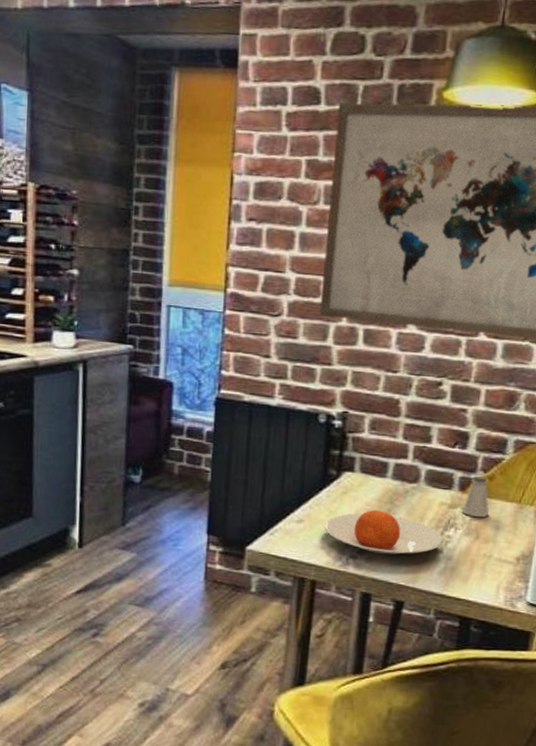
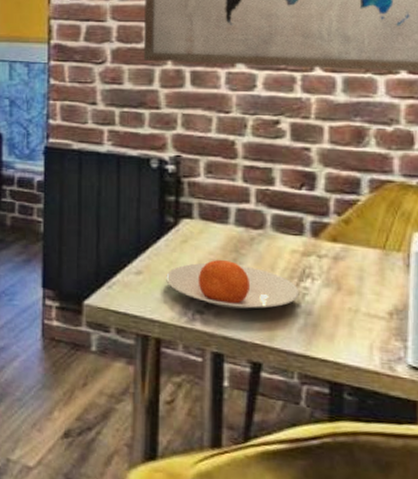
saltshaker: present [462,476,489,518] -> none [317,220,350,267]

